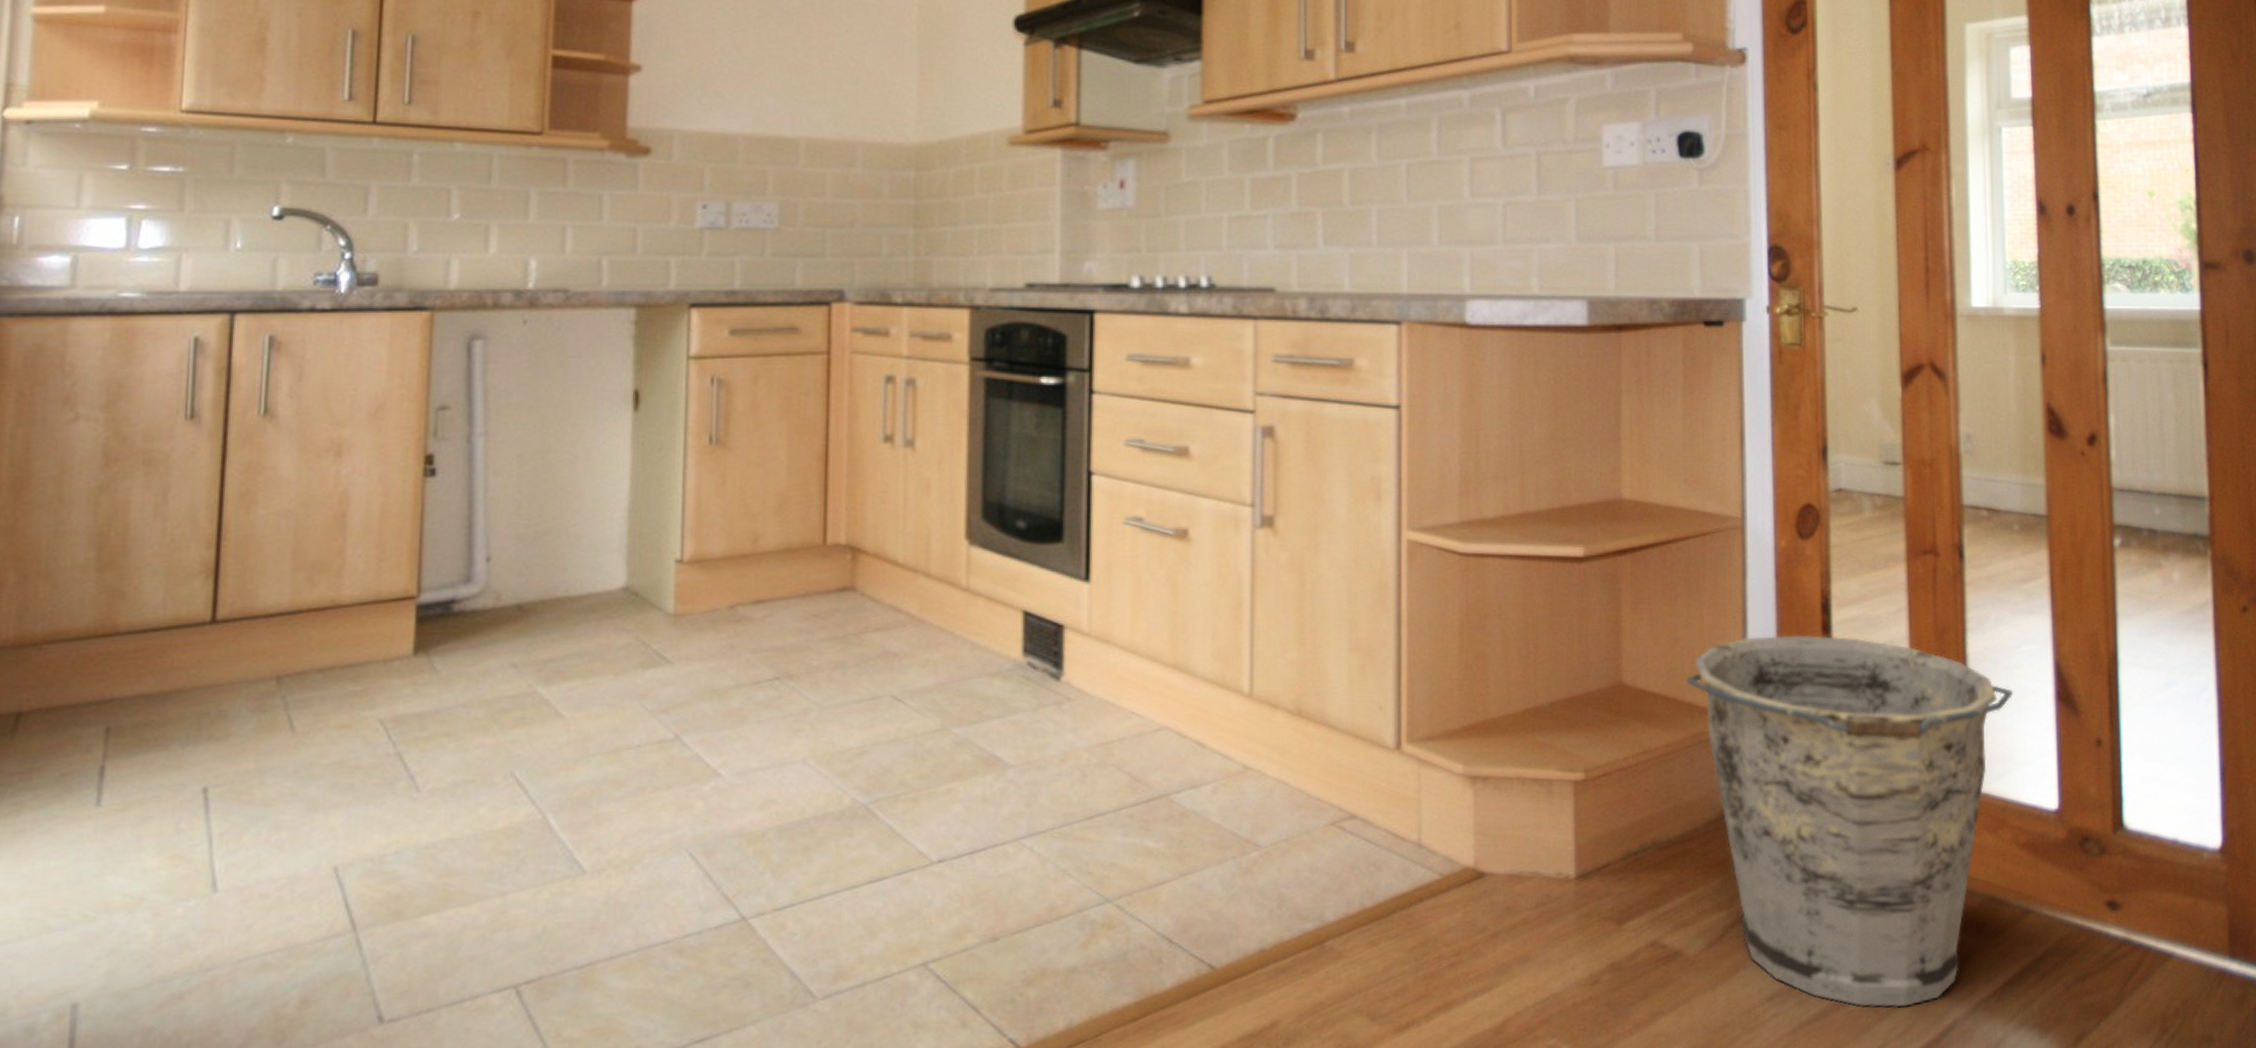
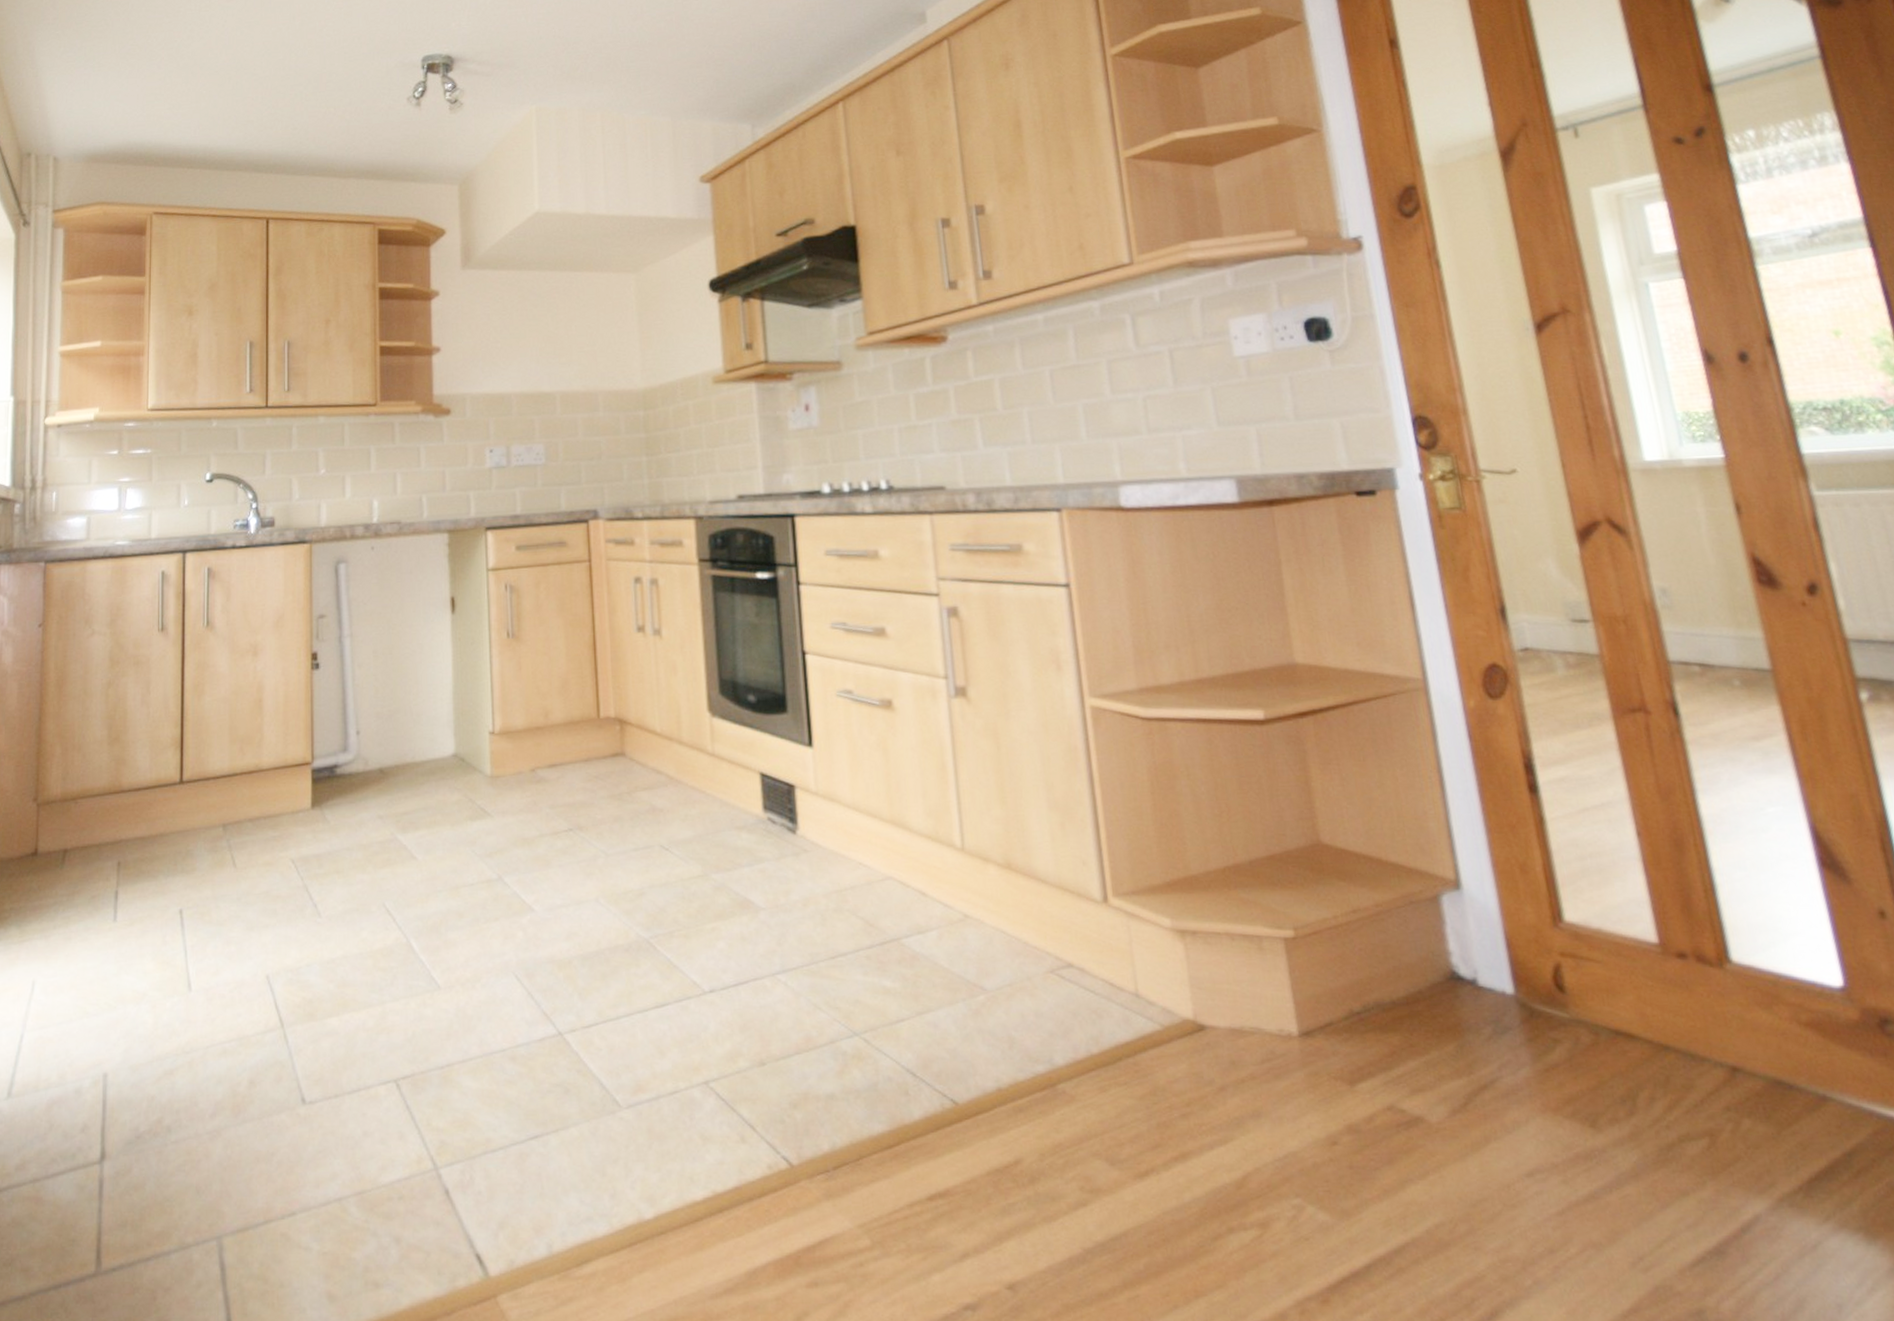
bucket: present [1686,634,2014,1008] -> none [1387,795,1765,1196]

